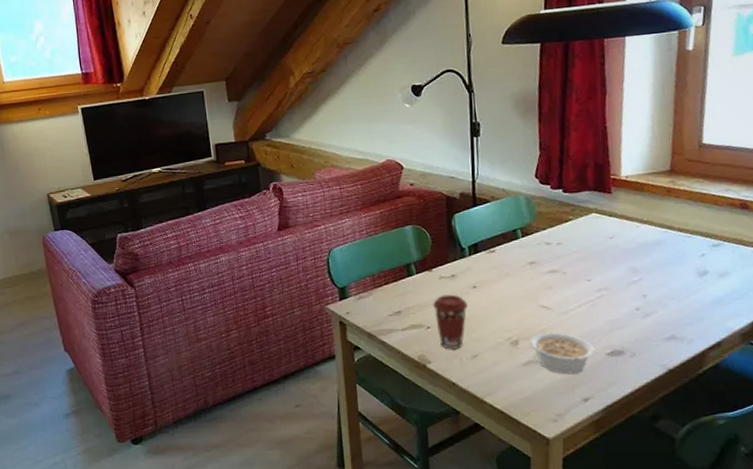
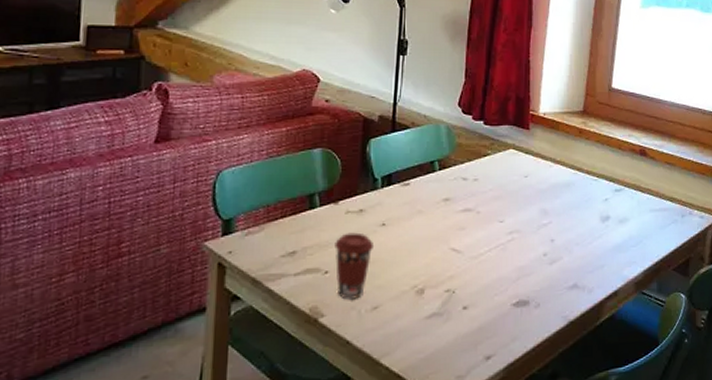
legume: present [529,332,595,375] -> none [436,279,501,329]

